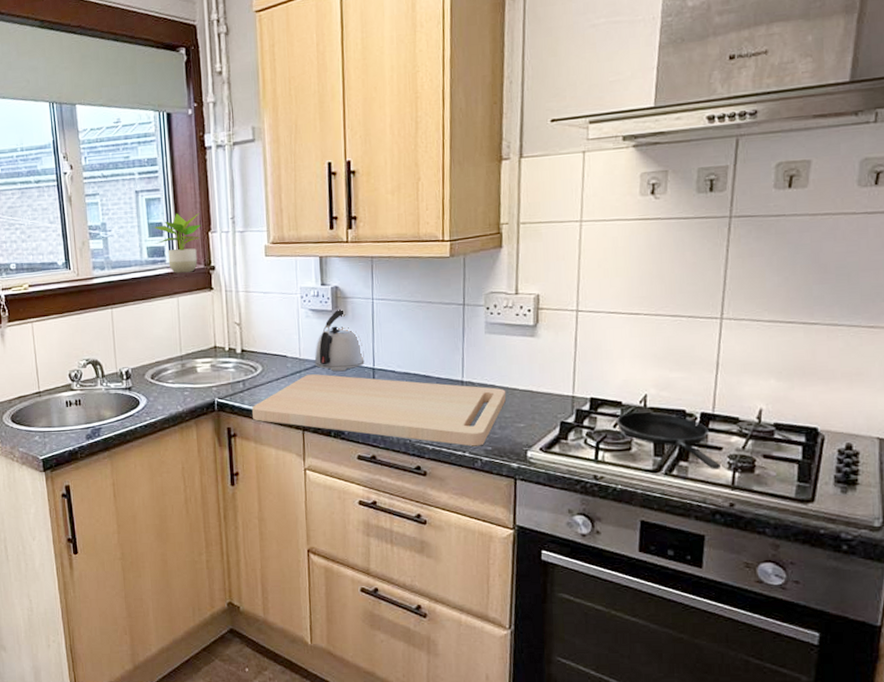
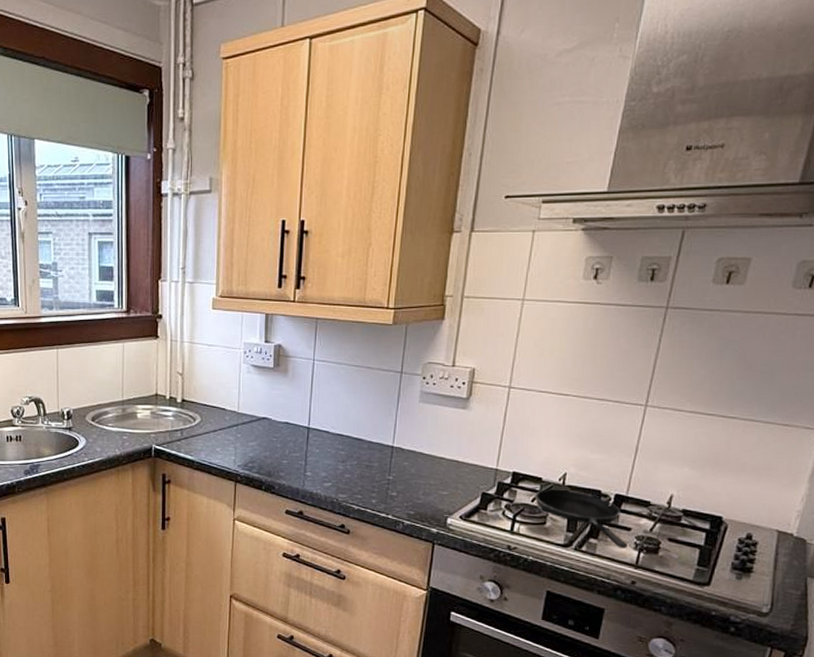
potted plant: present [152,212,201,273] -> none [103,258,152,319]
cutting board: present [252,374,506,447] -> none [188,429,434,510]
kettle: present [314,308,365,372] -> none [252,367,301,428]

